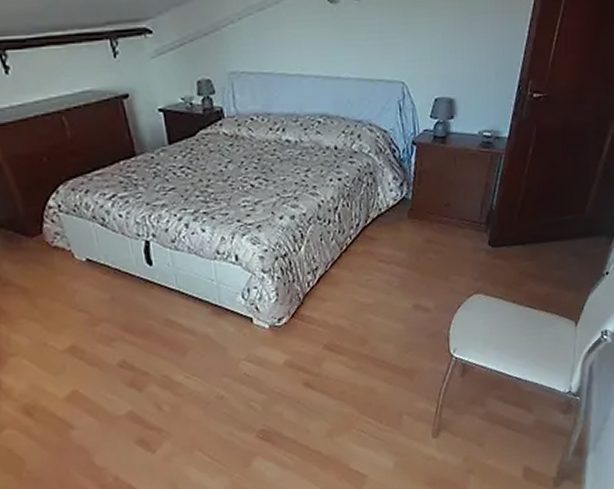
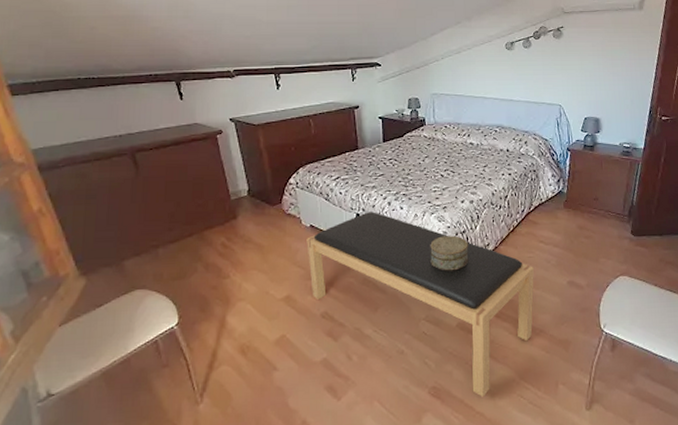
bench: none [84,237,373,436] -> present [307,212,534,397]
decorative box: none [244,260,294,304] -> present [430,235,469,271]

